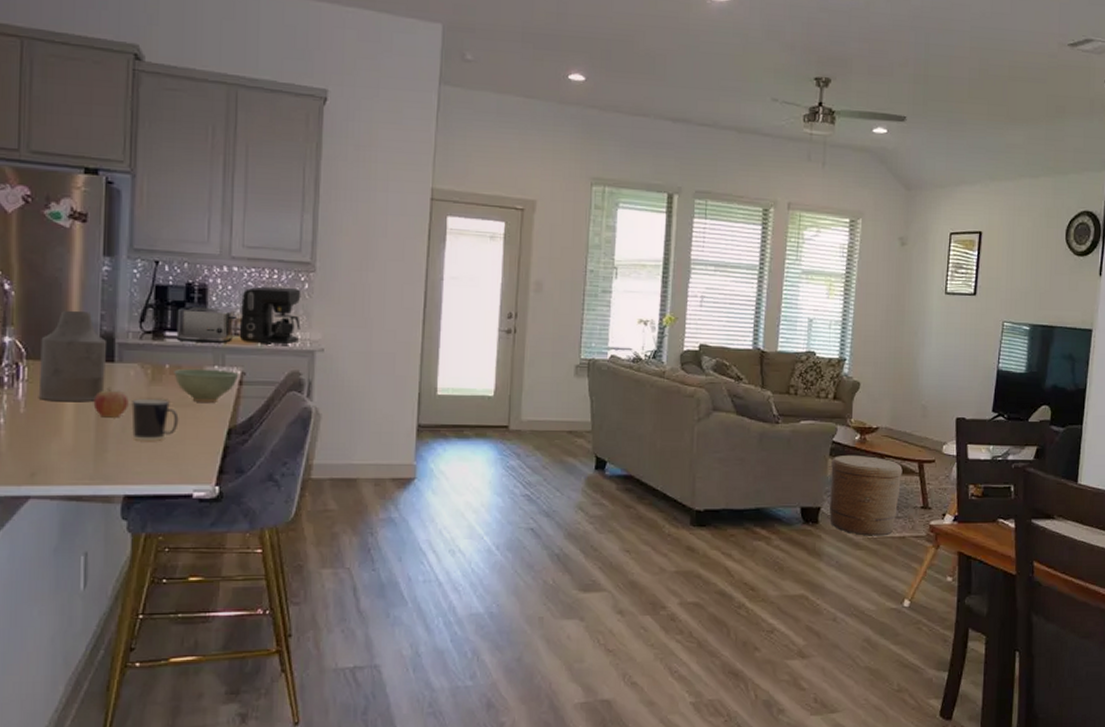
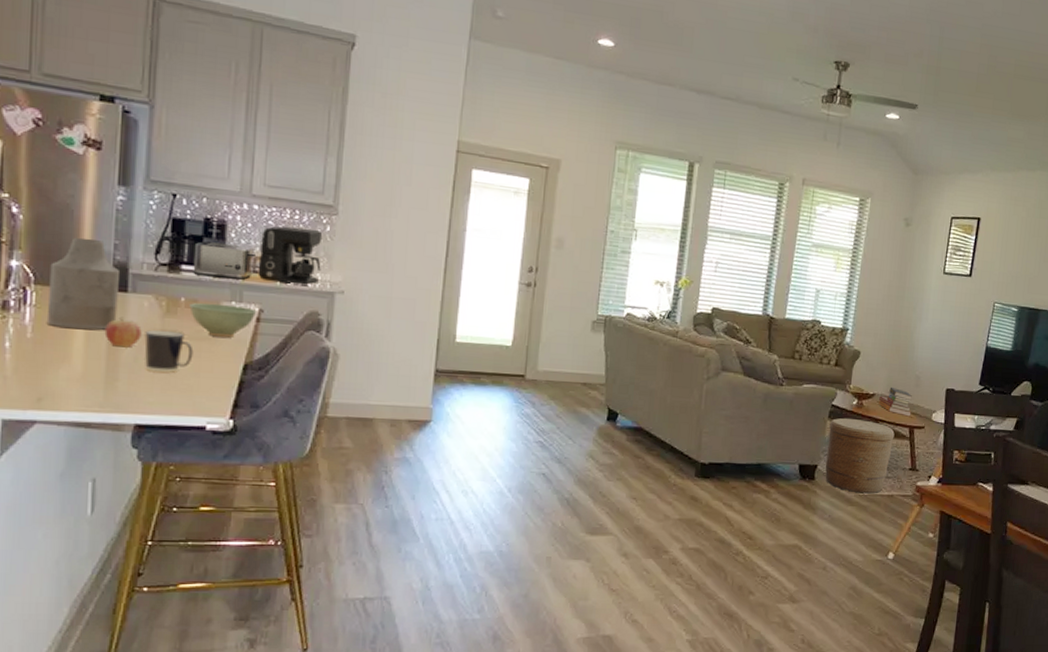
books: none [882,419,920,450] -> present [878,387,912,417]

